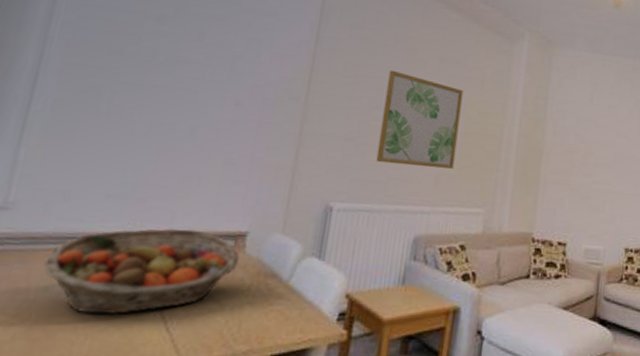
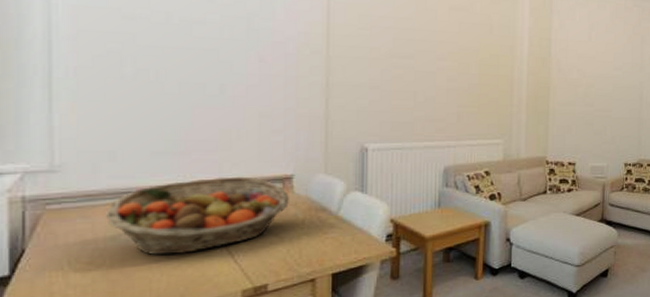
wall art: present [376,70,464,169] -> none [401,20,474,107]

